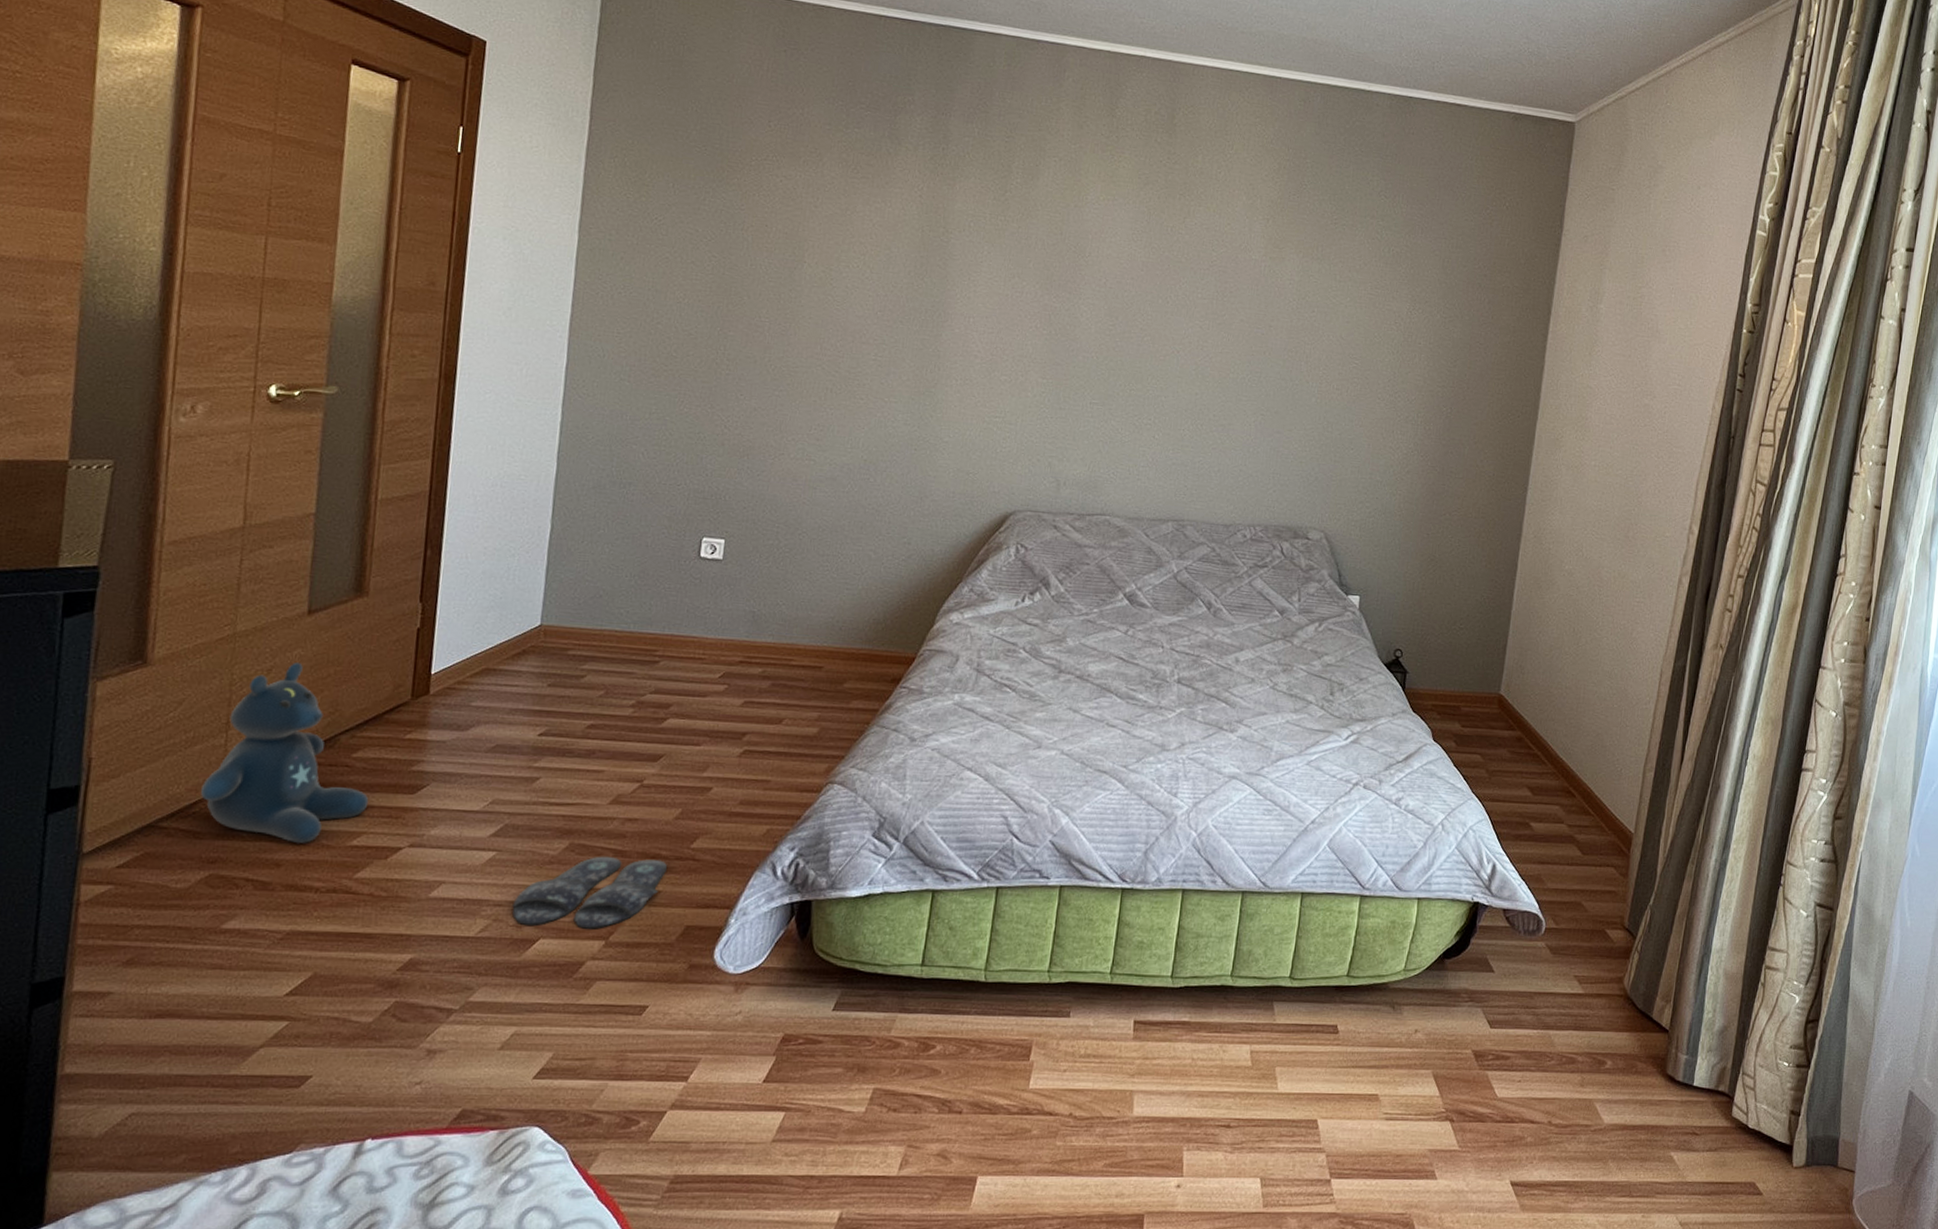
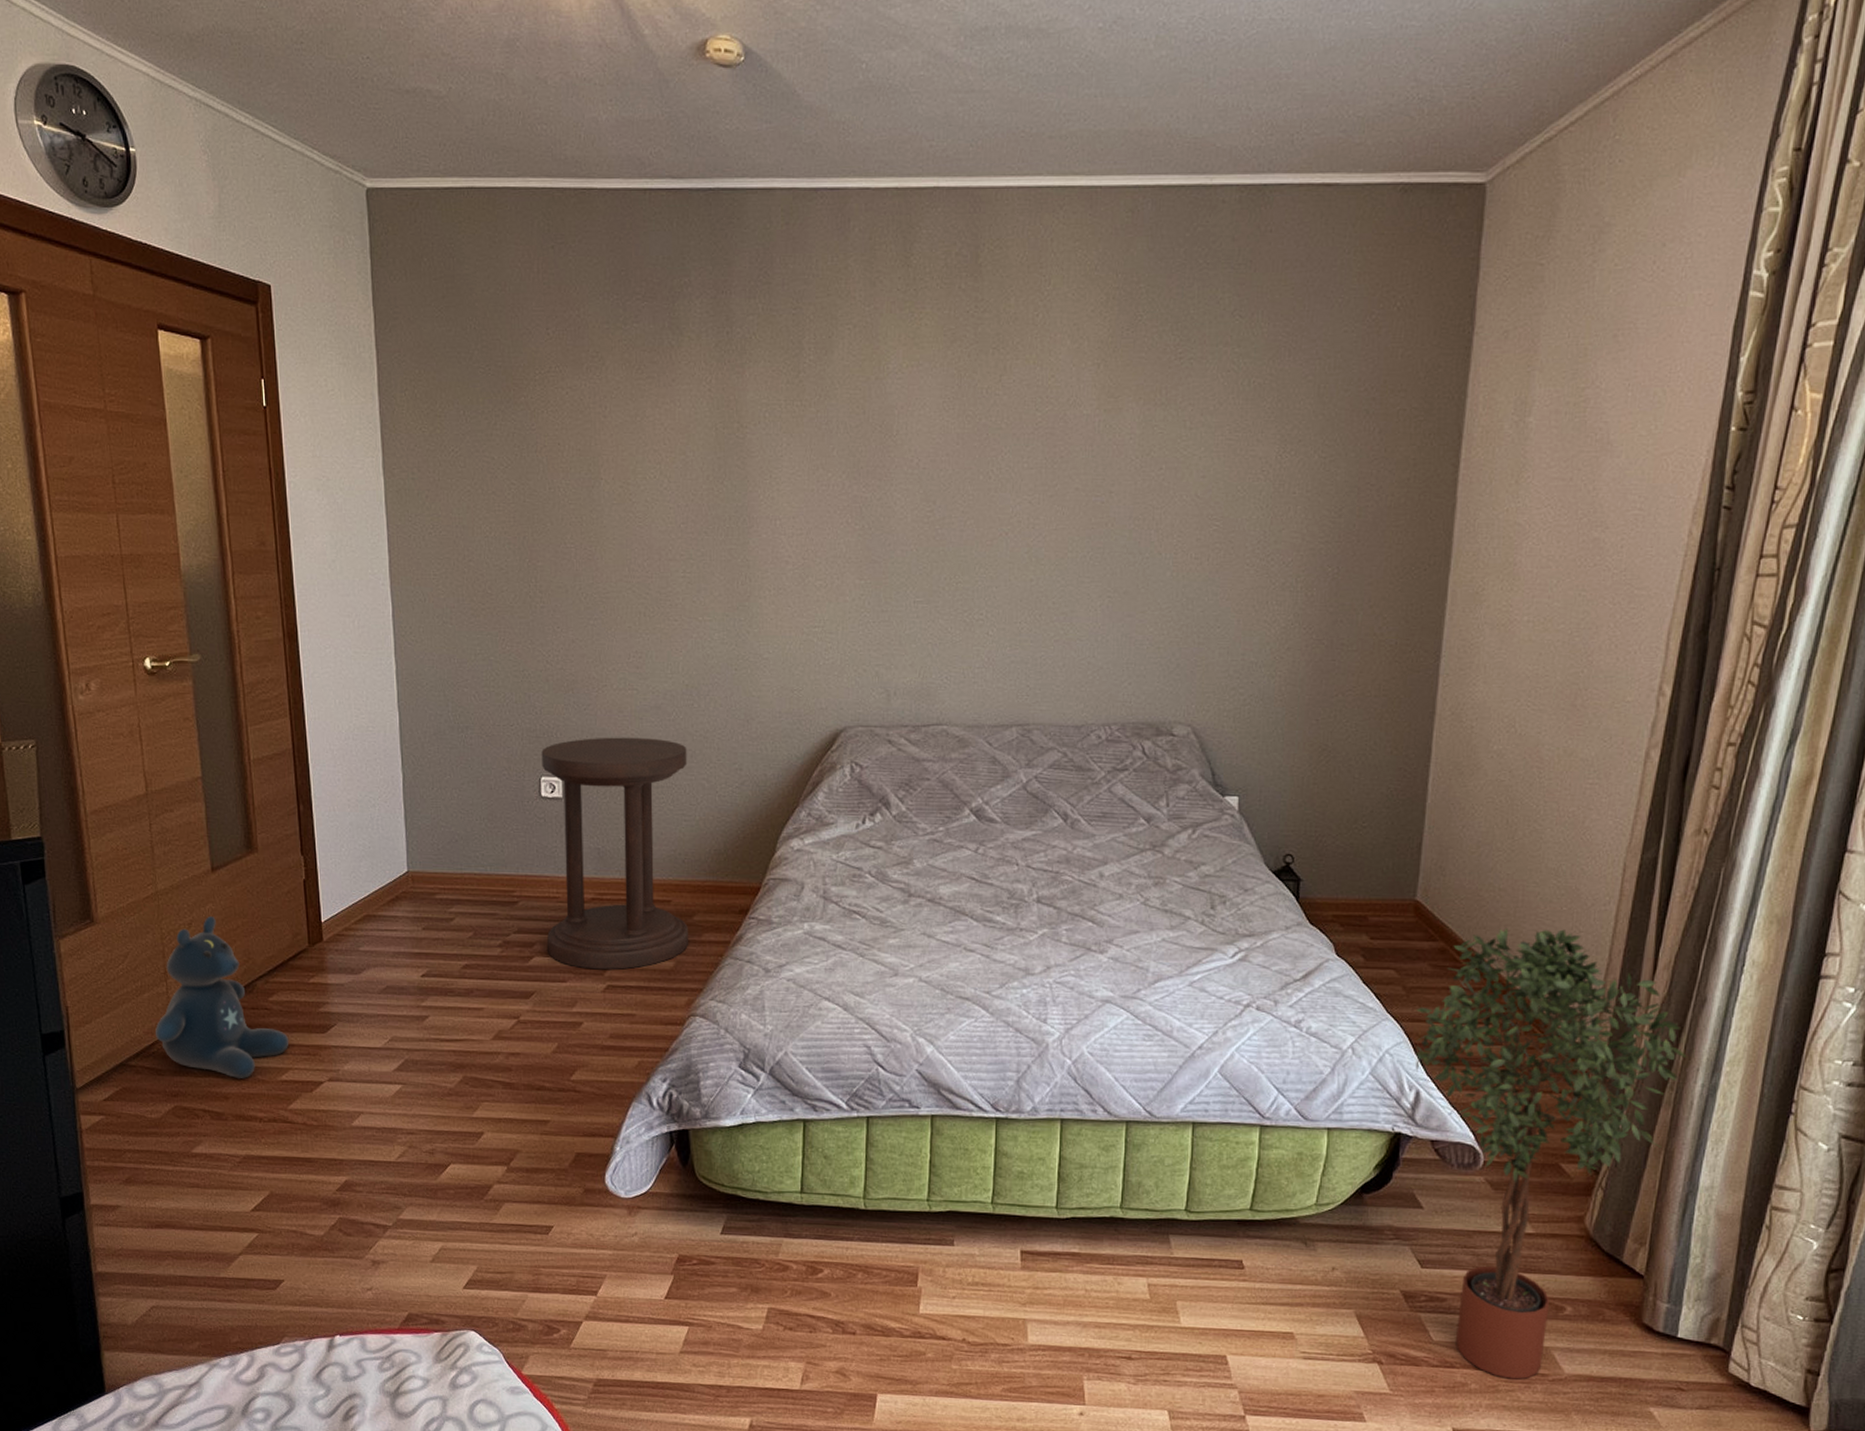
slippers: present [512,856,667,929] -> none [422,1088,552,1156]
side table: none [684,503,858,735] -> present [541,737,689,970]
potted tree: none [1493,720,1704,1131] -> present [1415,927,1687,1380]

